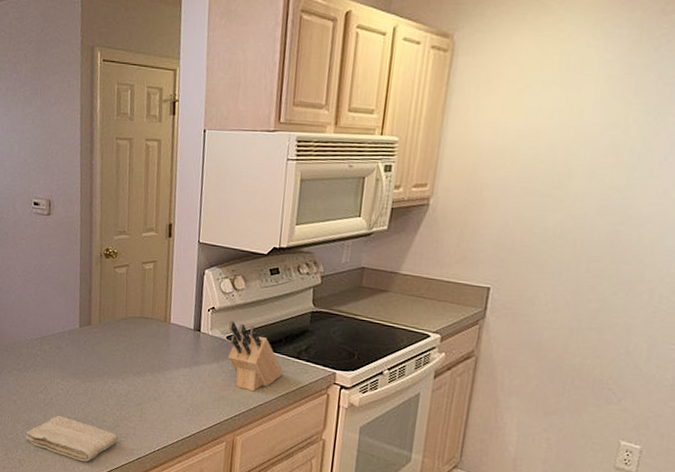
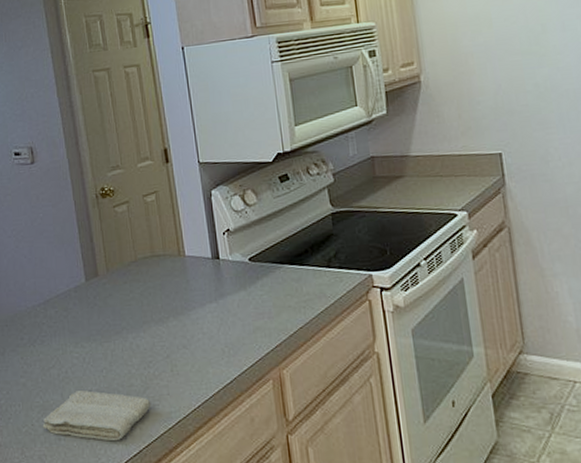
knife block: present [228,321,284,392] -> none [249,240,318,315]

